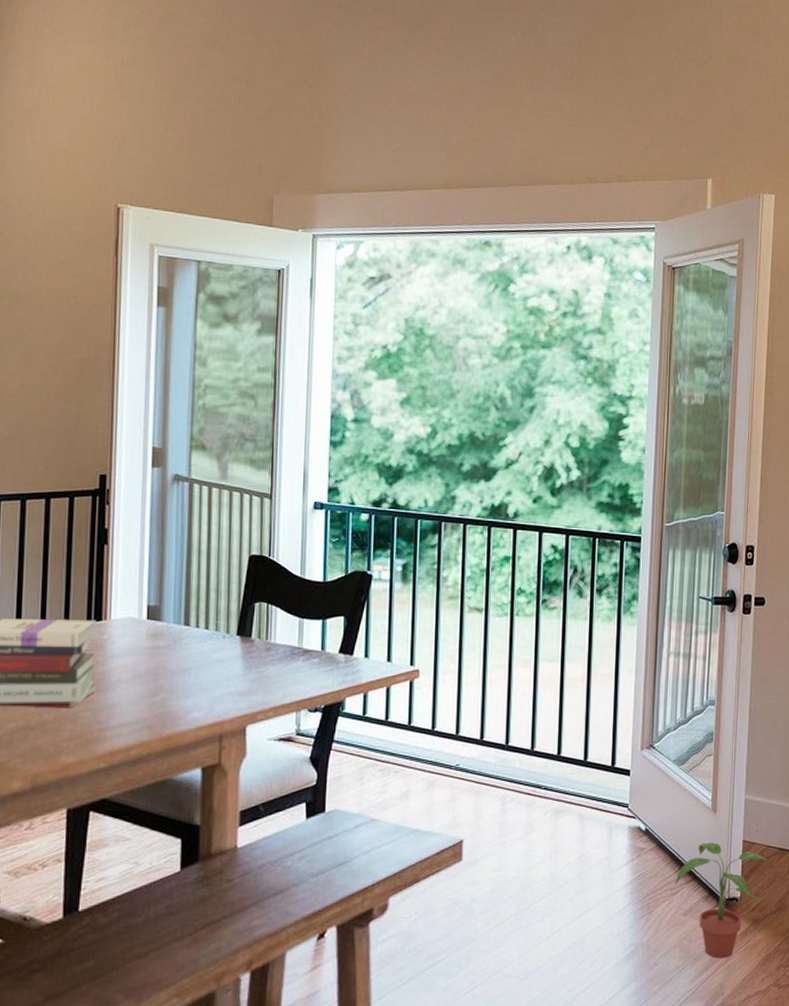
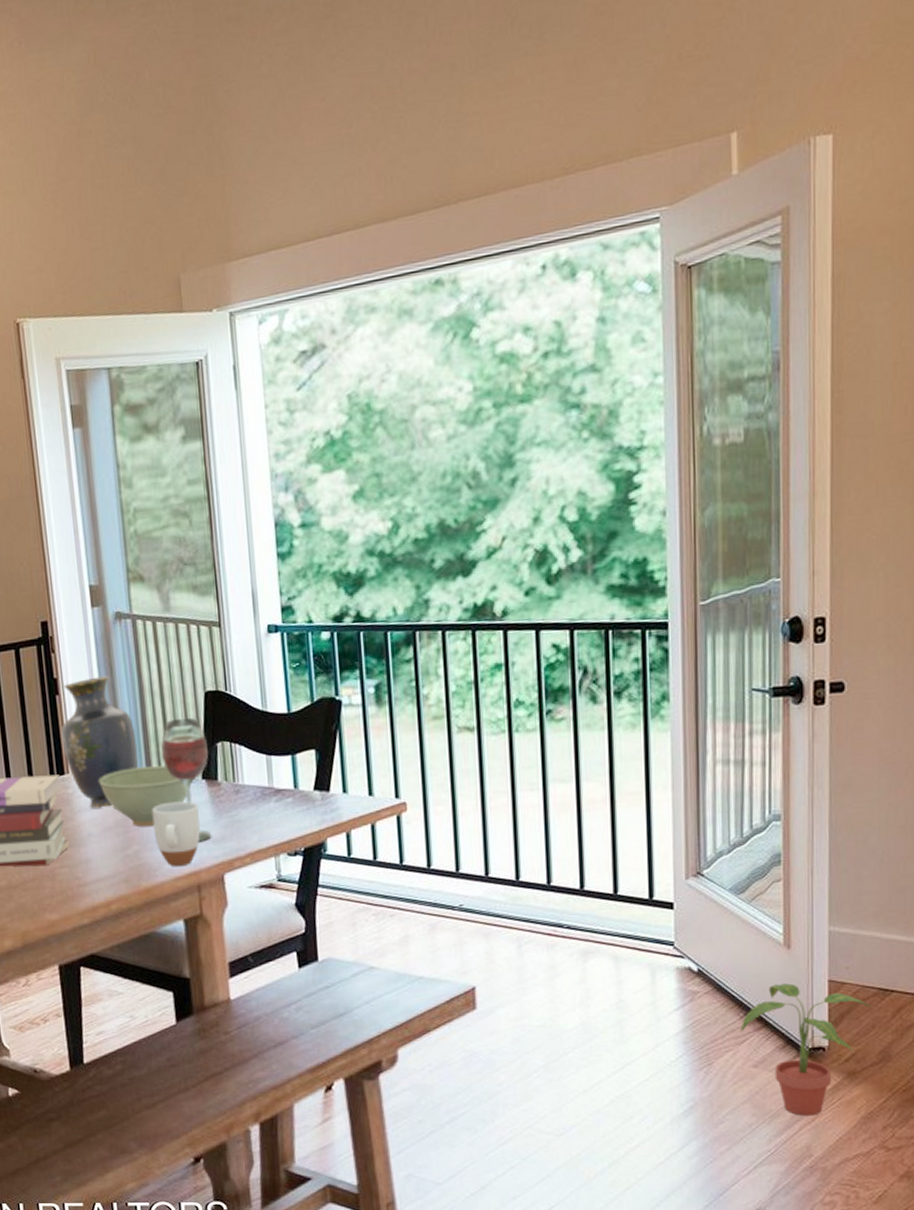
vase: none [104,531,179,655] -> present [61,676,139,808]
bowl: none [135,619,225,677] -> present [99,766,191,827]
mug: none [183,654,229,715] -> present [152,801,200,866]
wineglass: none [201,578,246,693] -> present [161,718,212,841]

